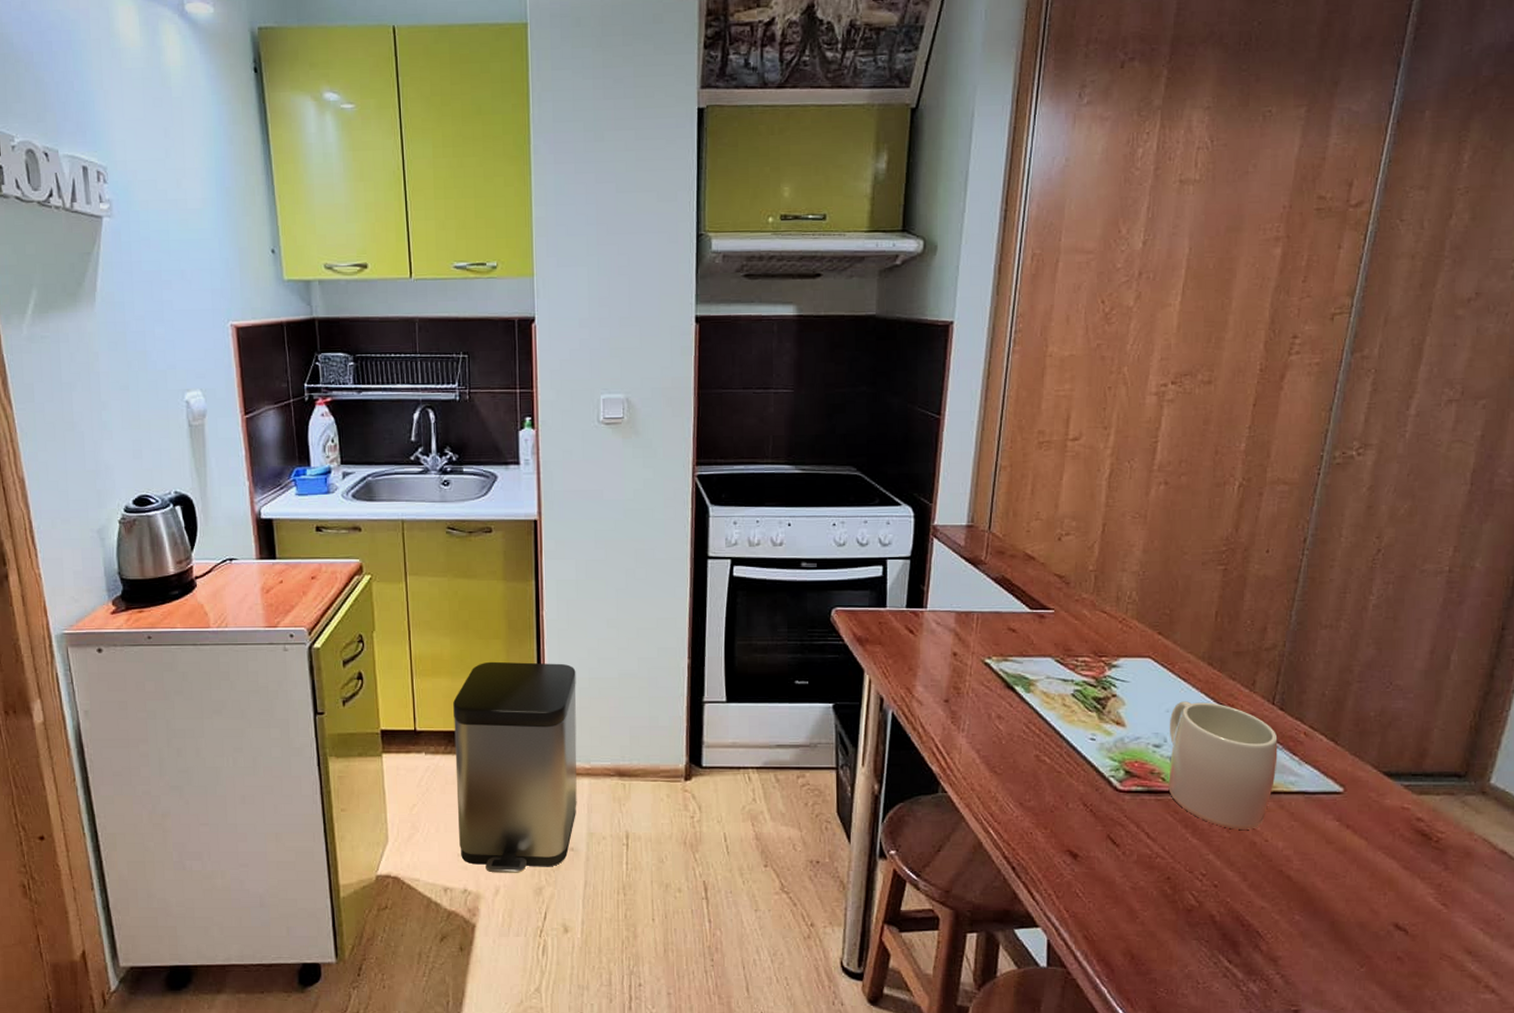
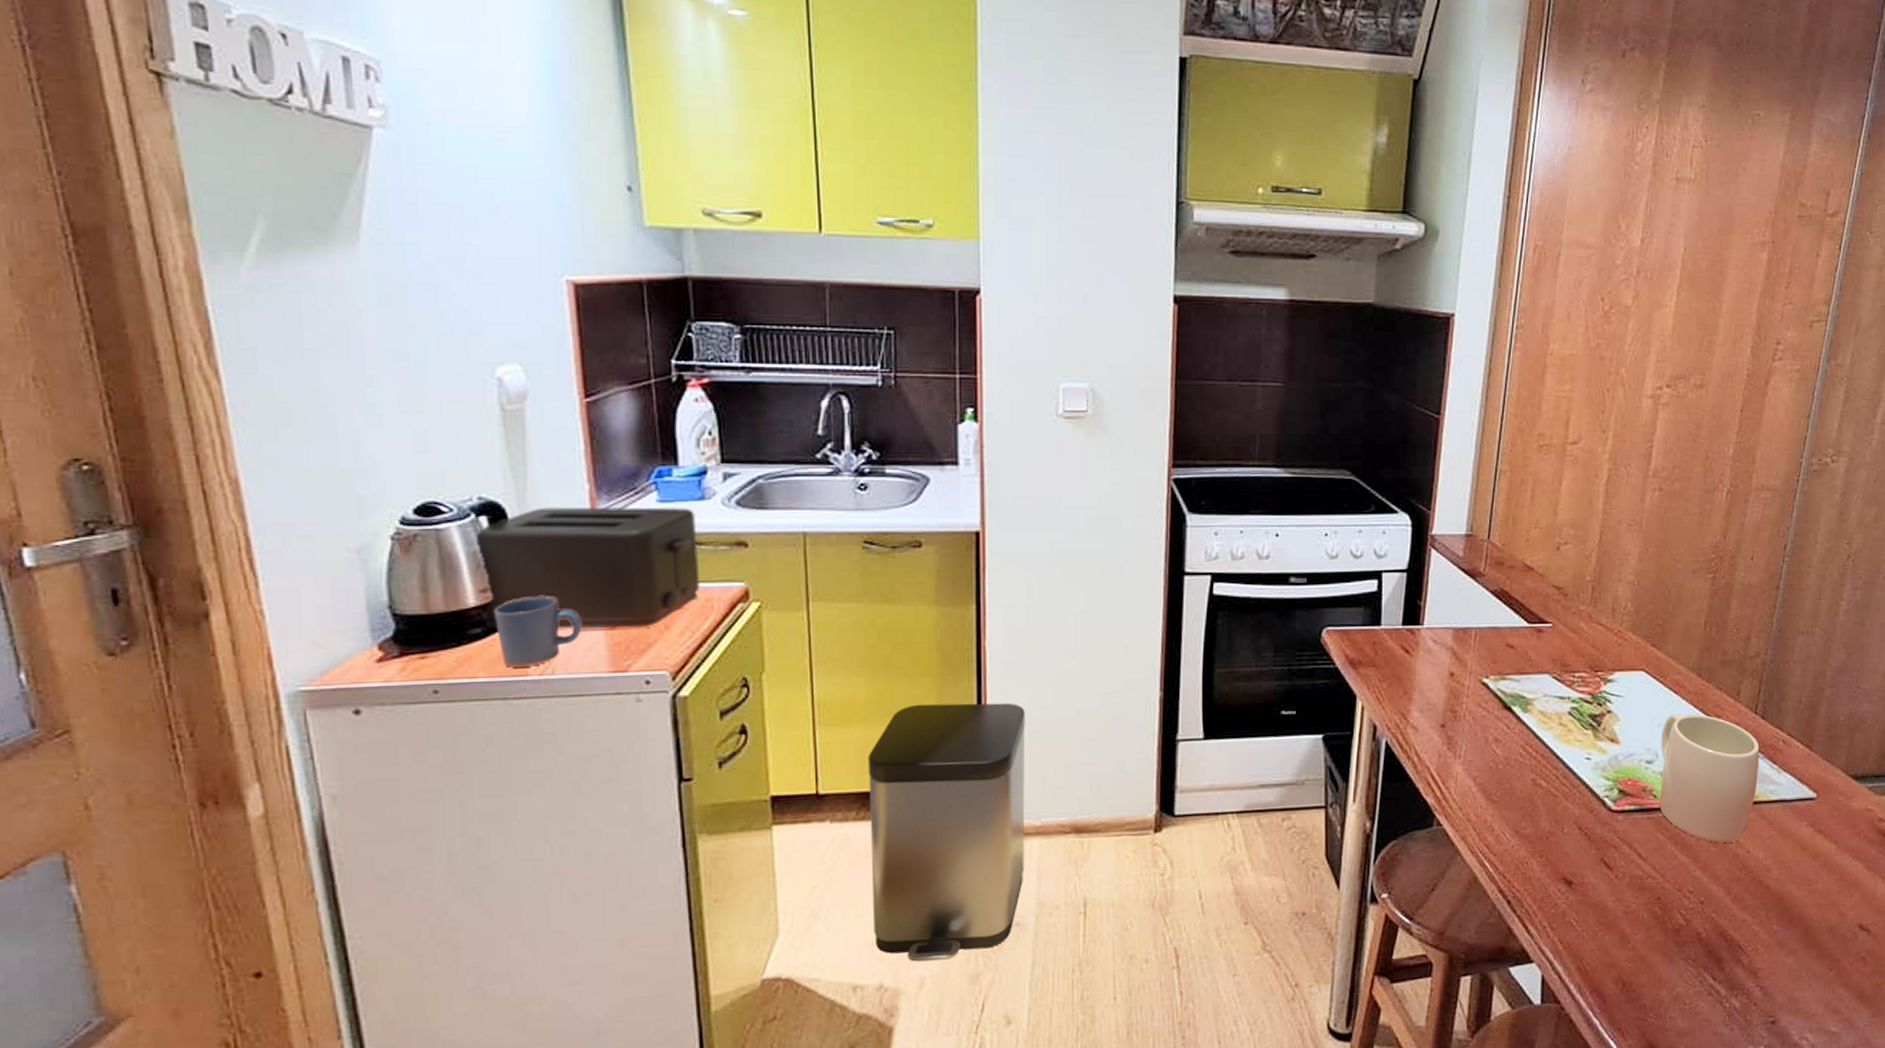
toaster: none [172,499,328,593] -> present [473,507,701,630]
mug: none [186,567,246,621] -> present [493,596,583,668]

